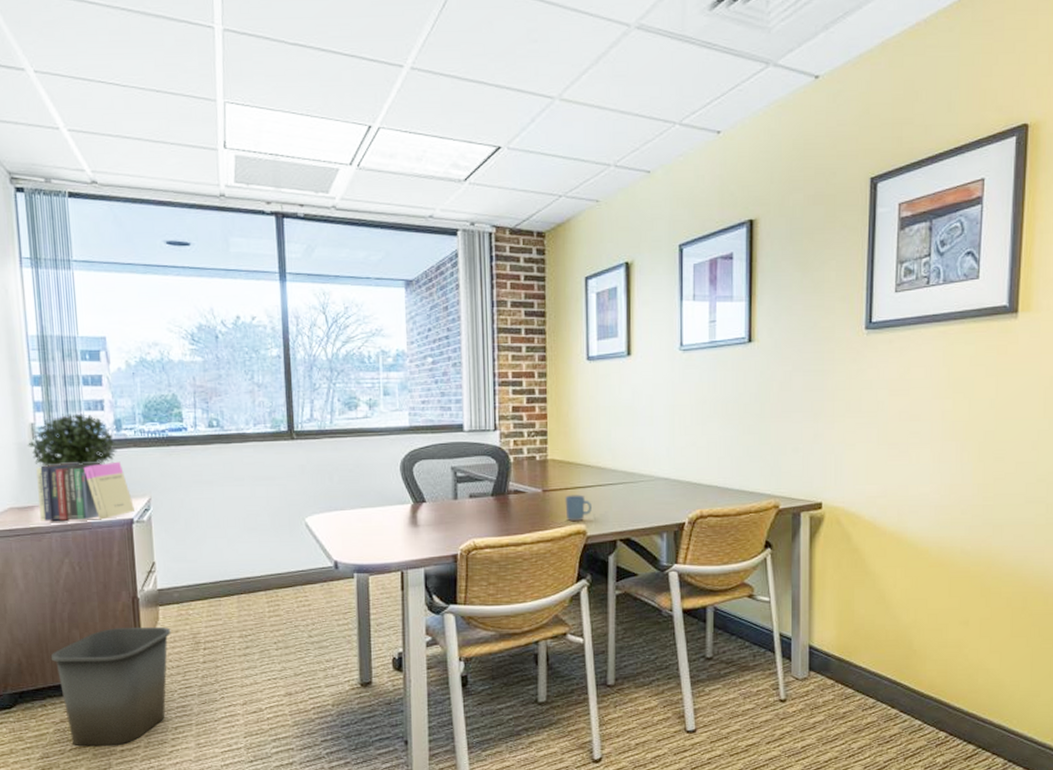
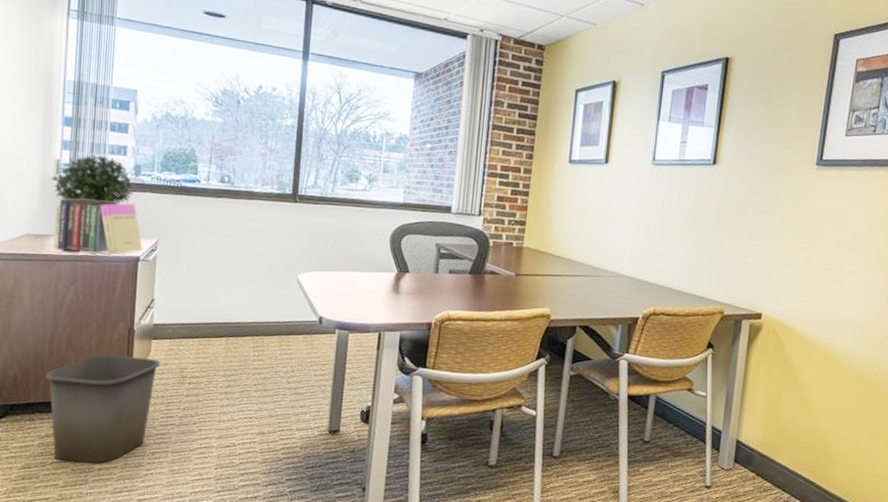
mug: present [565,495,592,521] -> none [534,281,558,305]

